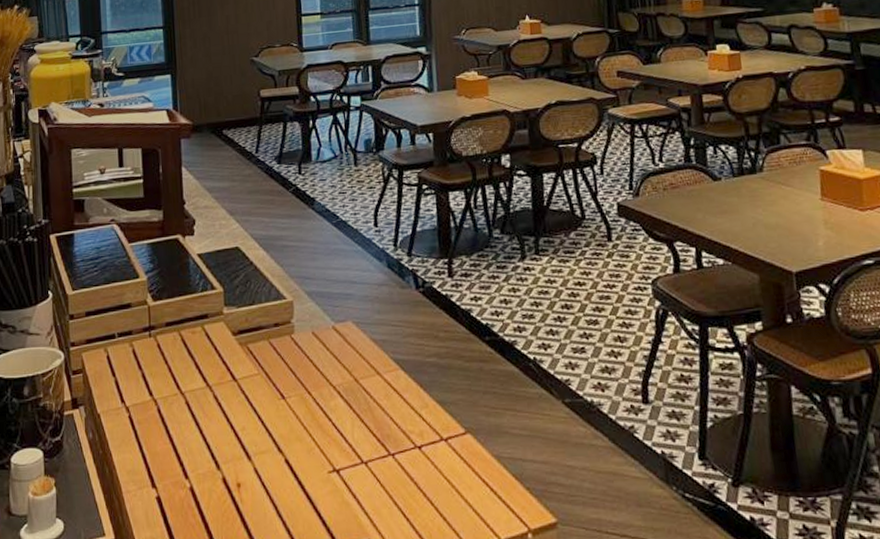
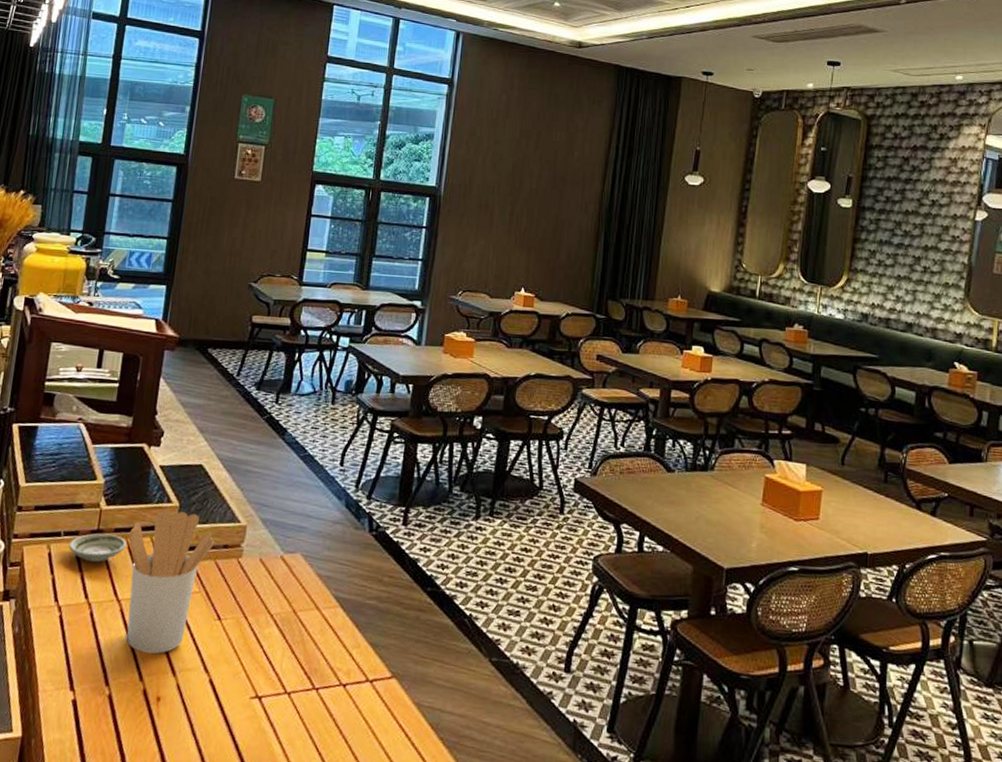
saucer: none [124,328,180,359] -> present [68,533,126,562]
utensil holder: none [180,296,264,442] -> present [126,510,214,655]

